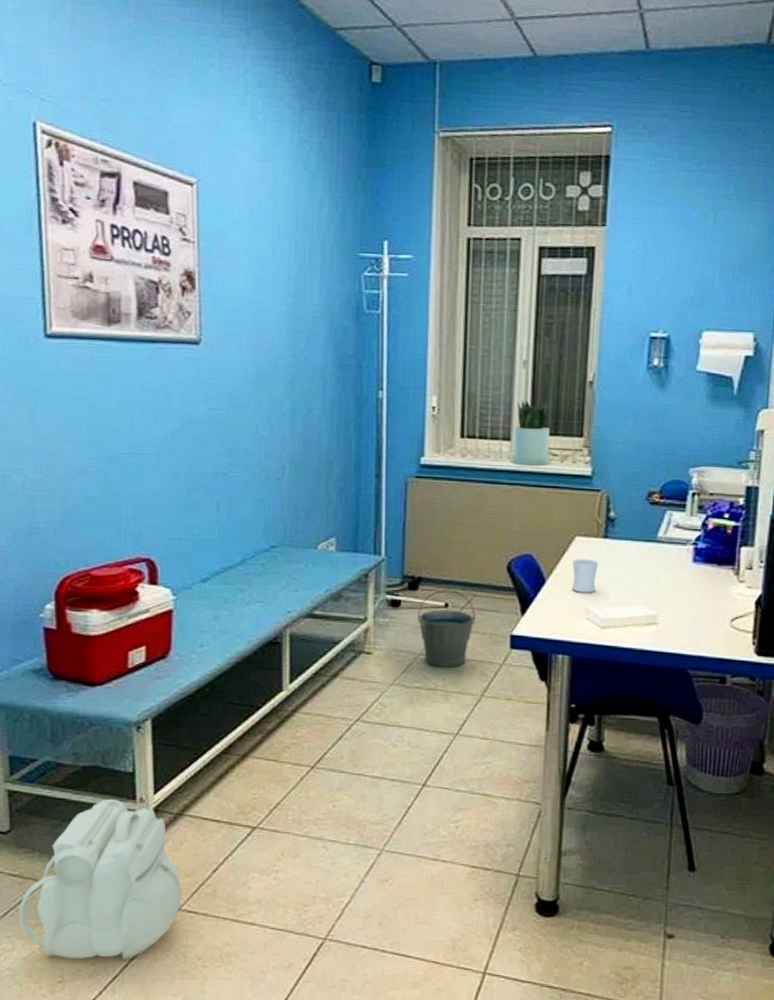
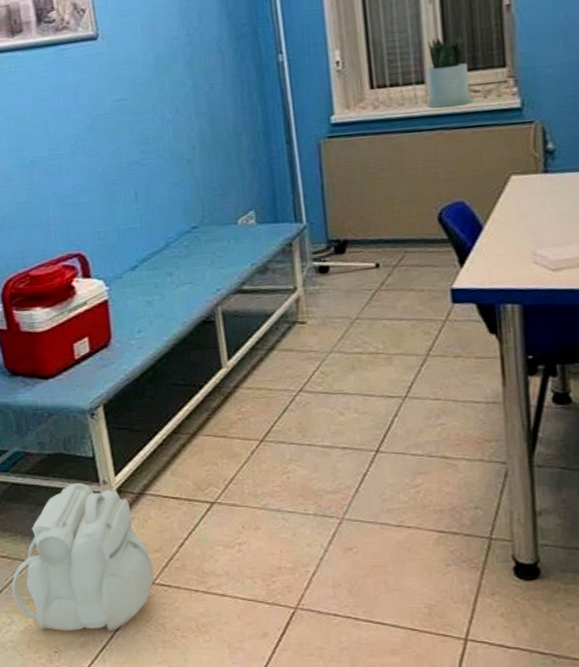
bucket: present [417,590,476,667] -> none [348,249,411,330]
mug: present [572,559,599,593] -> none [511,198,542,236]

